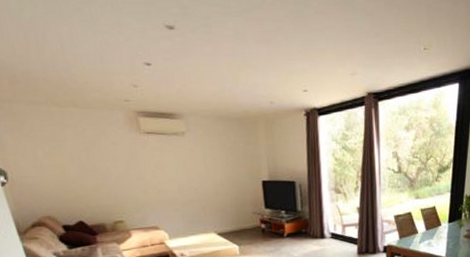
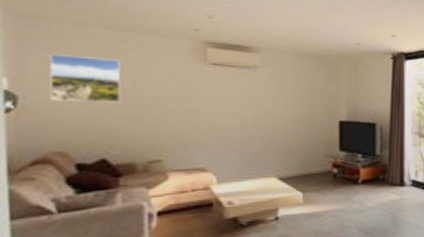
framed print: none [18,133,81,174] -> present [49,54,121,103]

